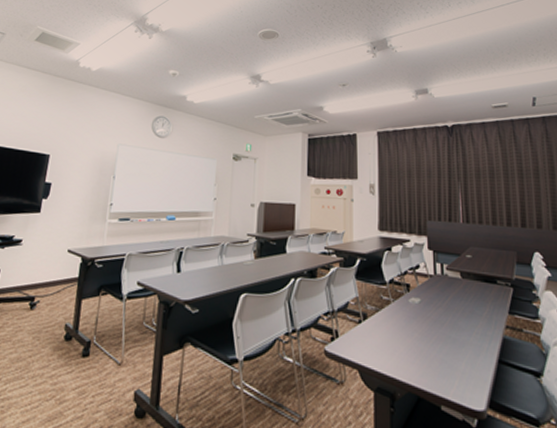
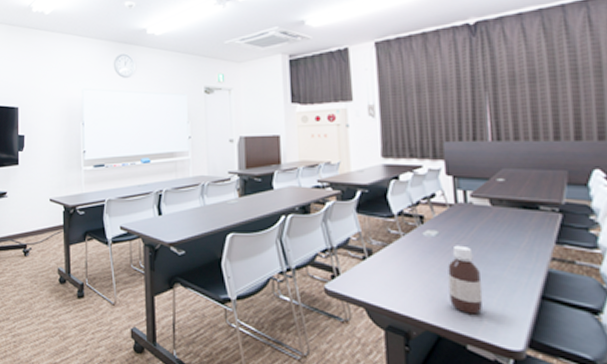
bottle: none [427,312,455,377] -> present [448,245,484,315]

